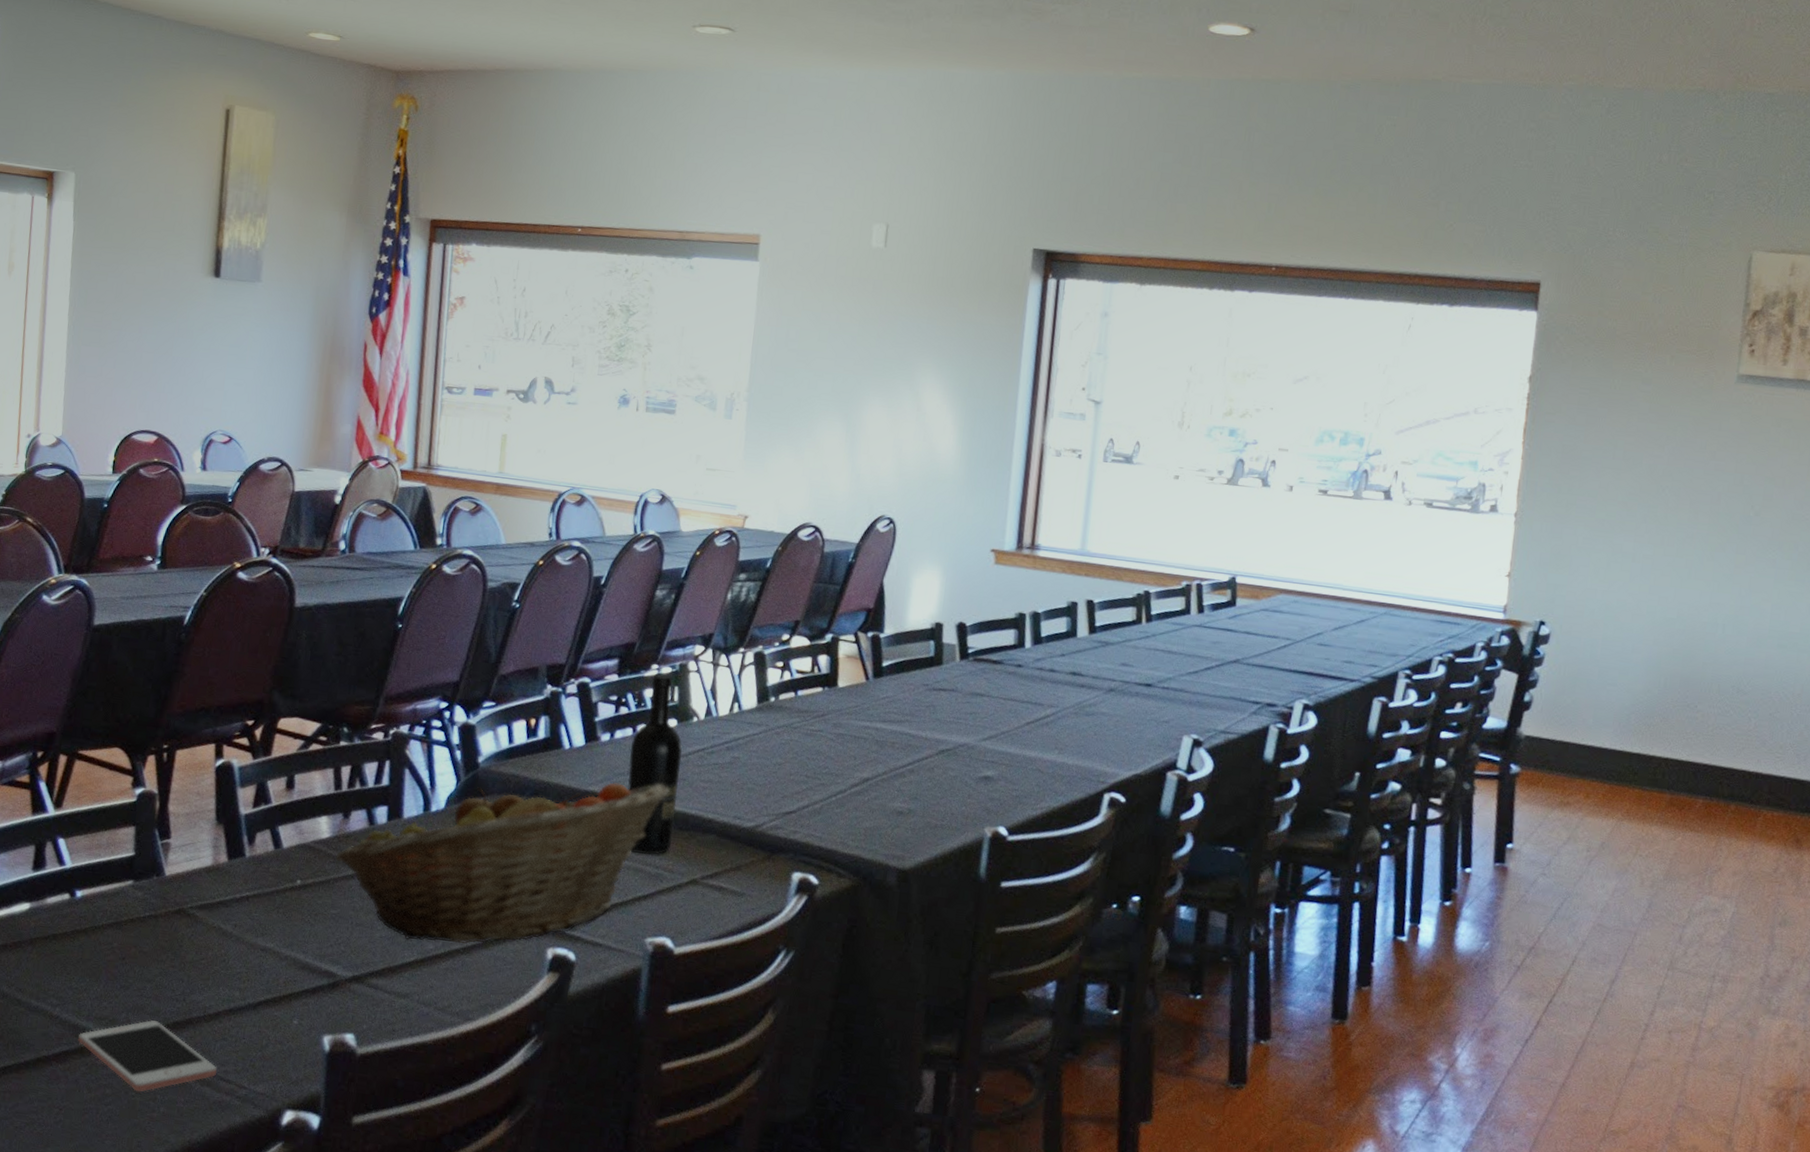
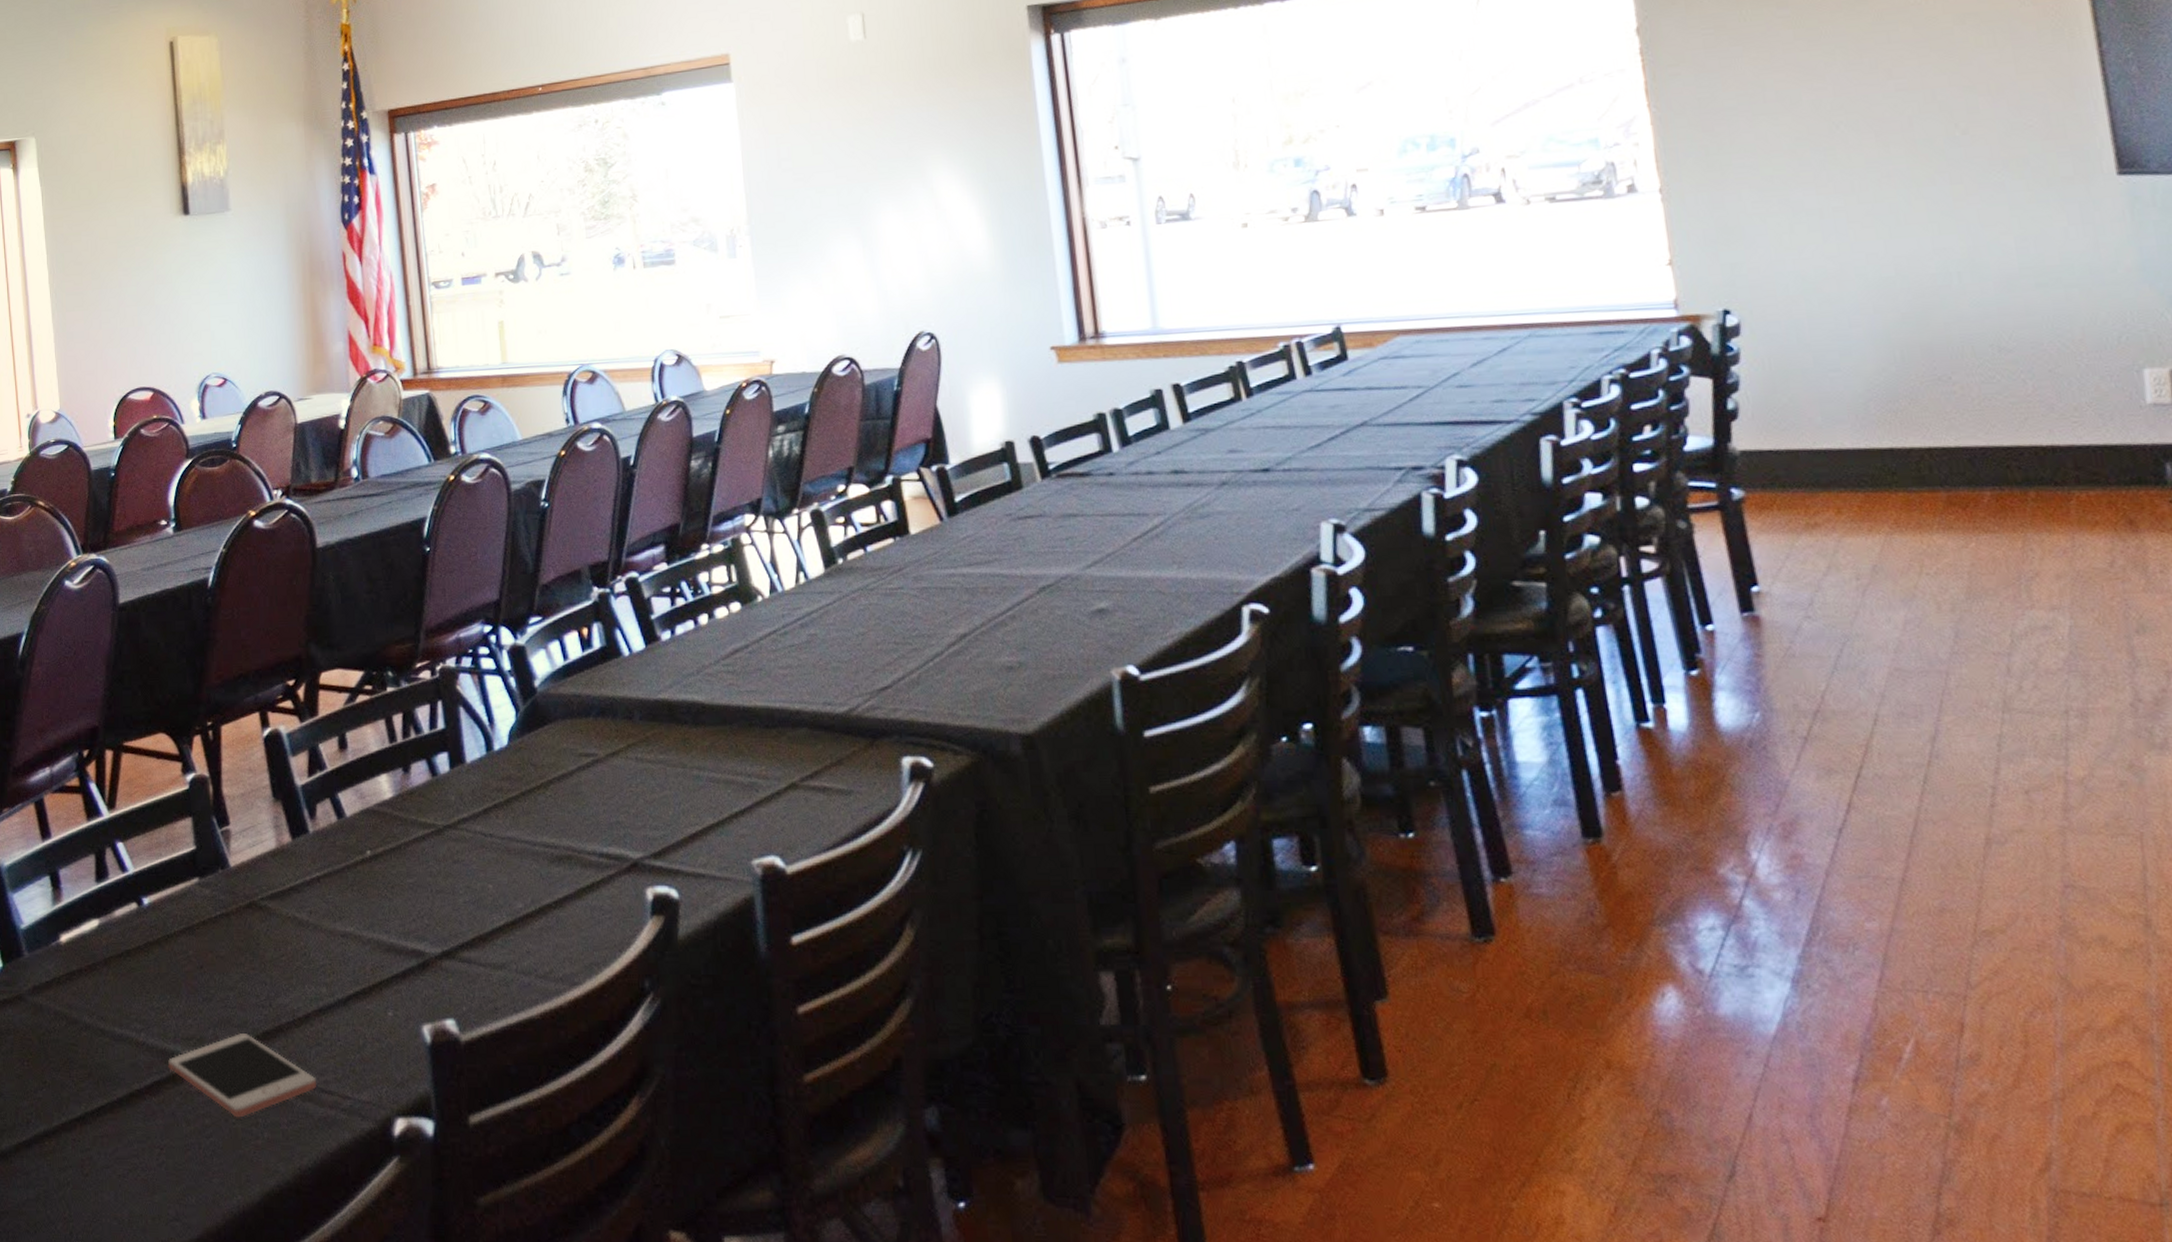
fruit basket: present [334,782,670,944] -> none [401,678,747,902]
wine bottle: present [628,674,682,855] -> none [695,553,761,764]

